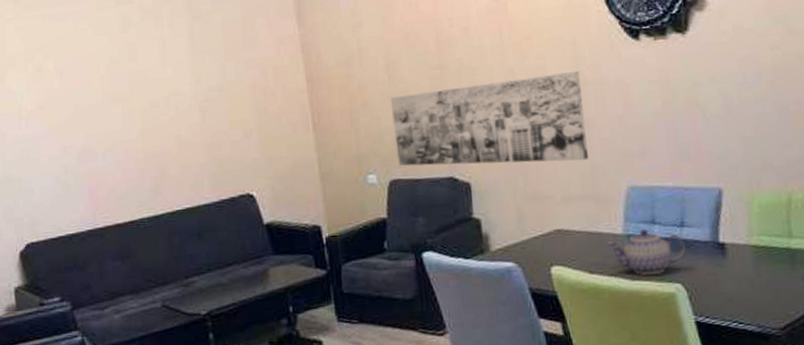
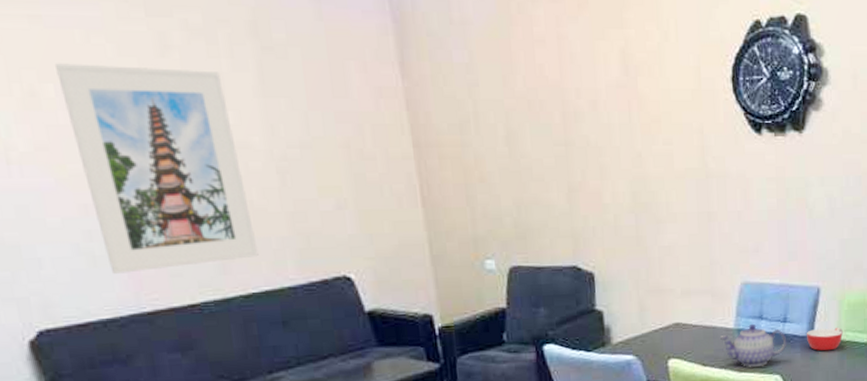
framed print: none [55,39,183,198] -> present [55,63,259,274]
wall art: present [390,70,588,166] -> none [510,161,708,255]
bowl: none [709,231,757,258] -> present [806,328,844,351]

